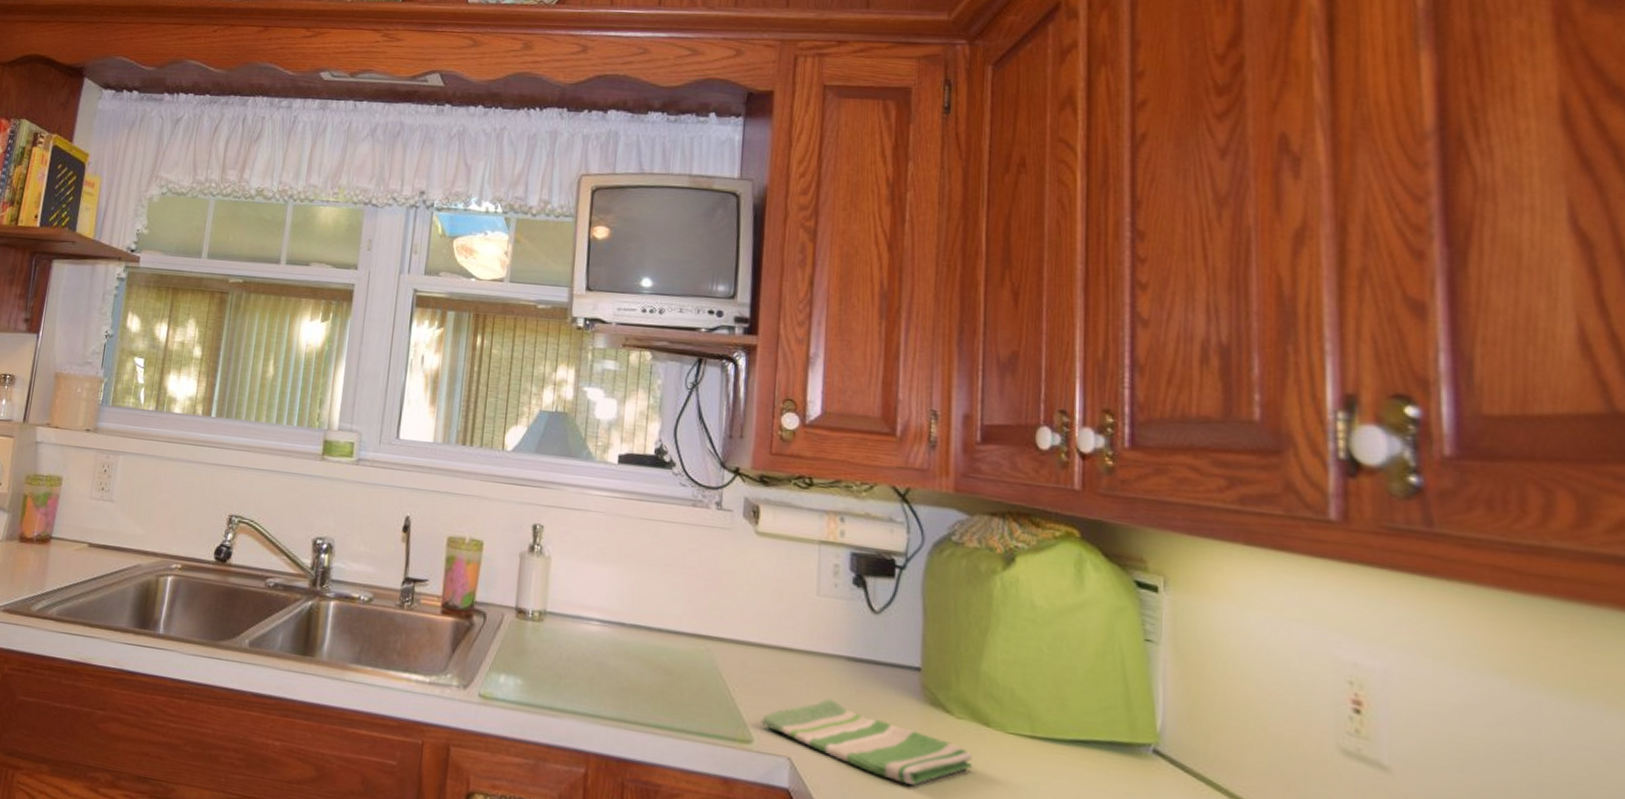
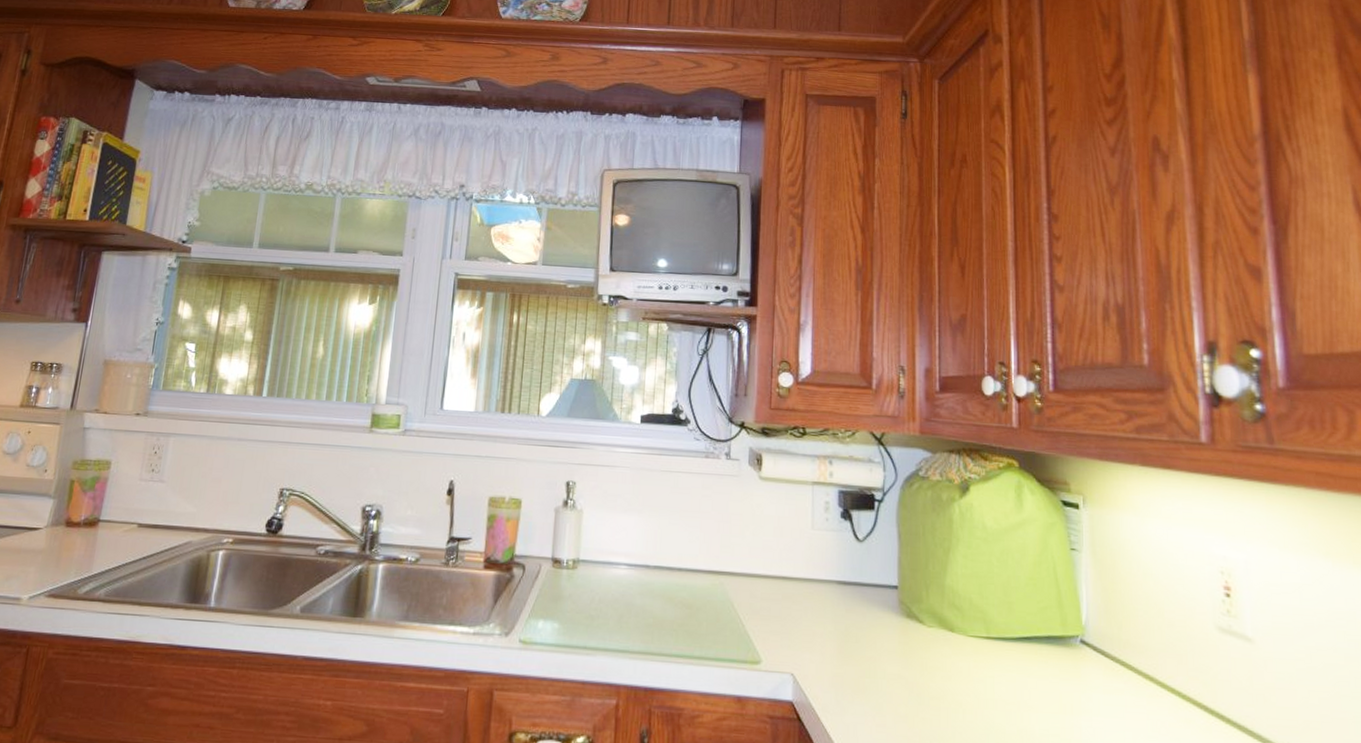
dish towel: present [761,698,973,785] -> none [768,619,942,688]

